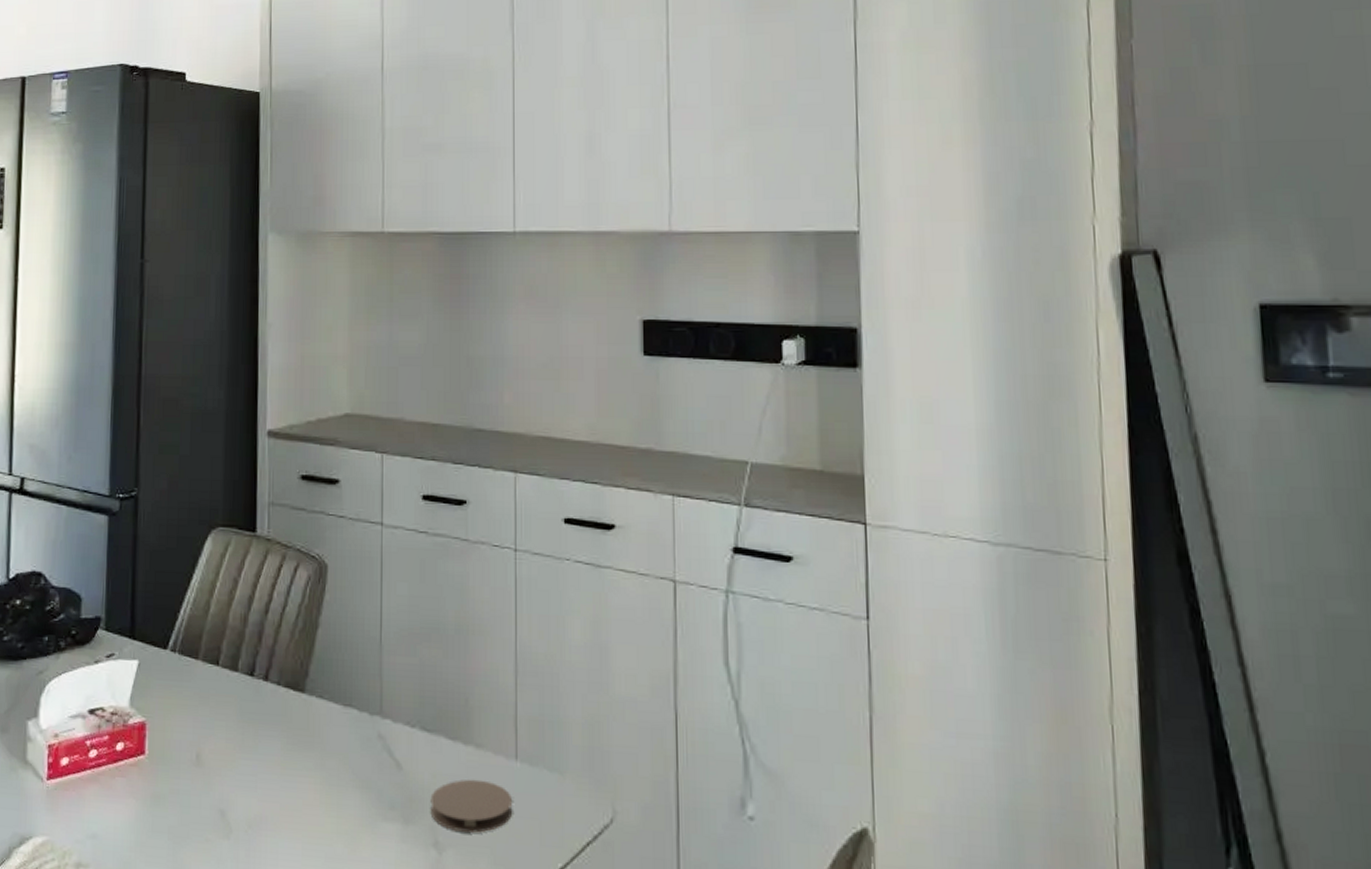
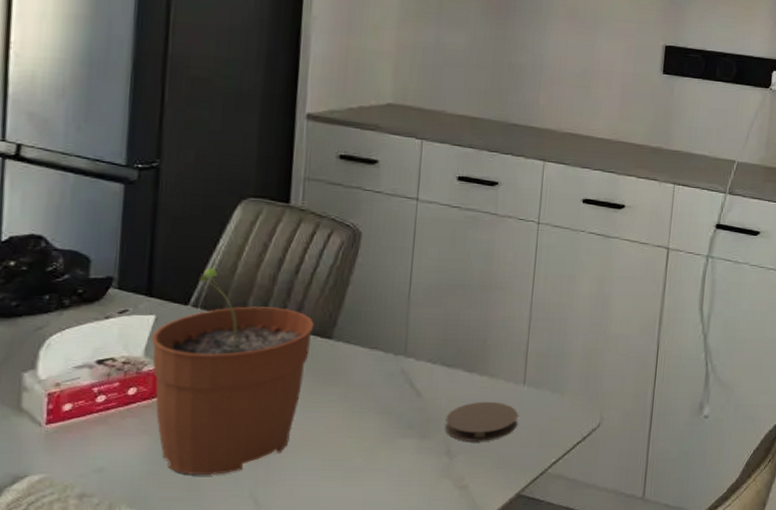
plant pot: none [136,607,286,852] -> present [152,268,314,475]

